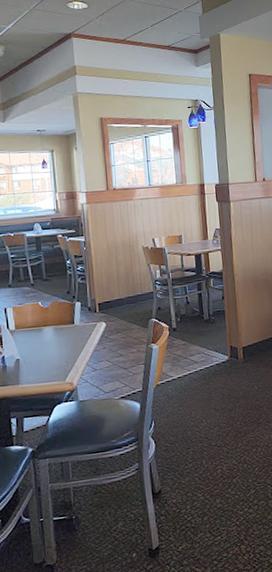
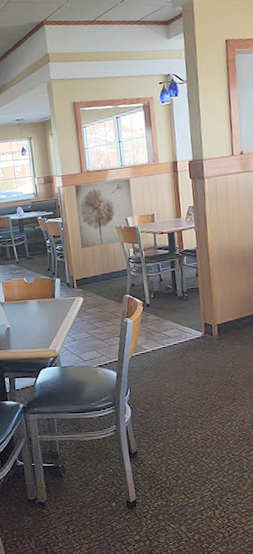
wall art: none [99,198,161,270] -> present [74,178,133,248]

